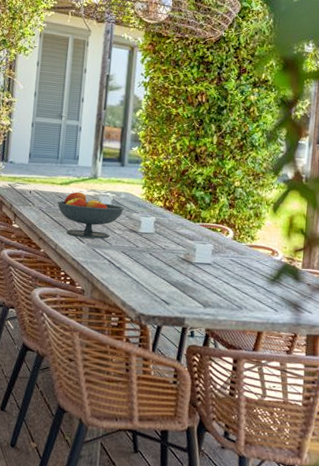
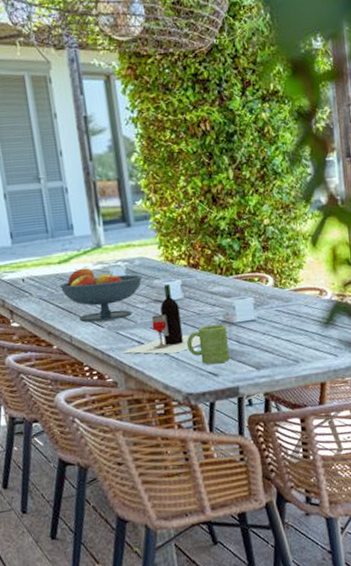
wine bottle: none [92,218,161,278] -> present [120,283,201,354]
mug: none [148,259,185,295] -> present [186,324,230,365]

